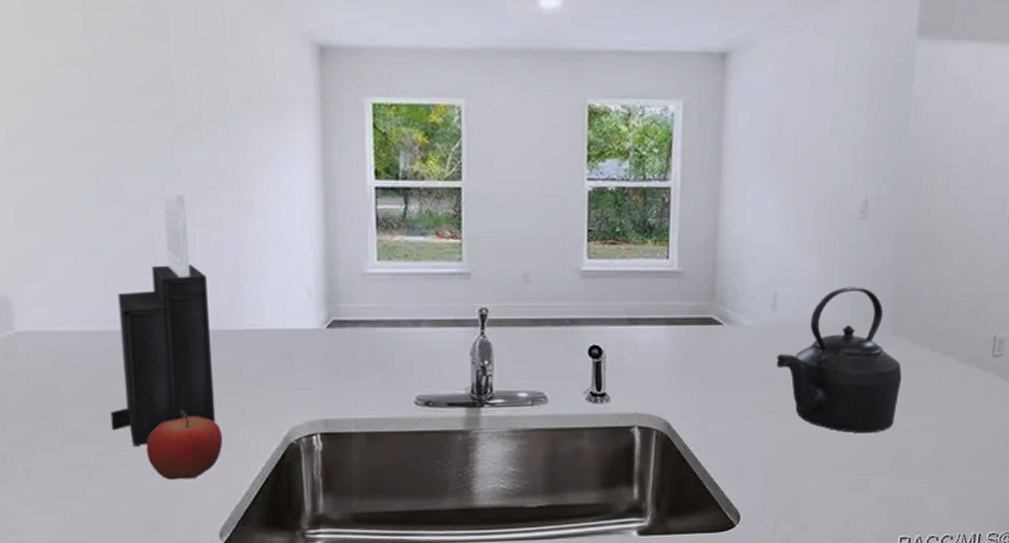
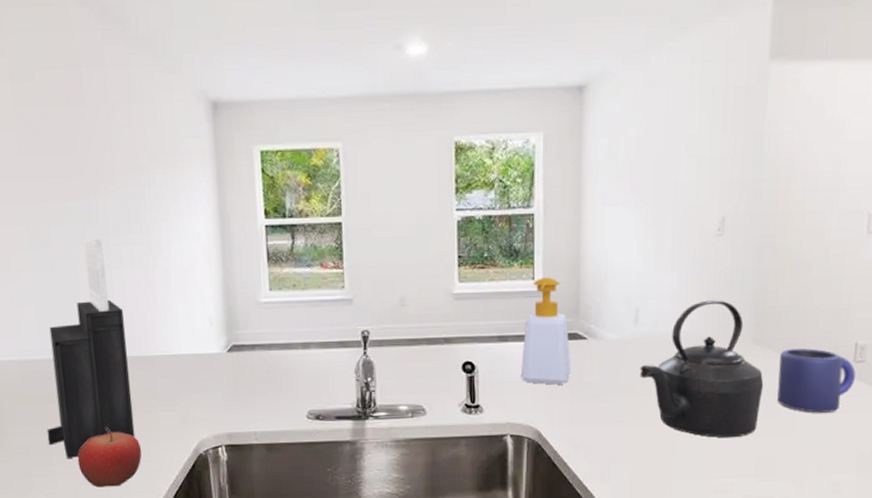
soap bottle: none [650,257,705,373] -> present [520,277,571,385]
mug: none [915,341,993,408] -> present [777,348,856,413]

